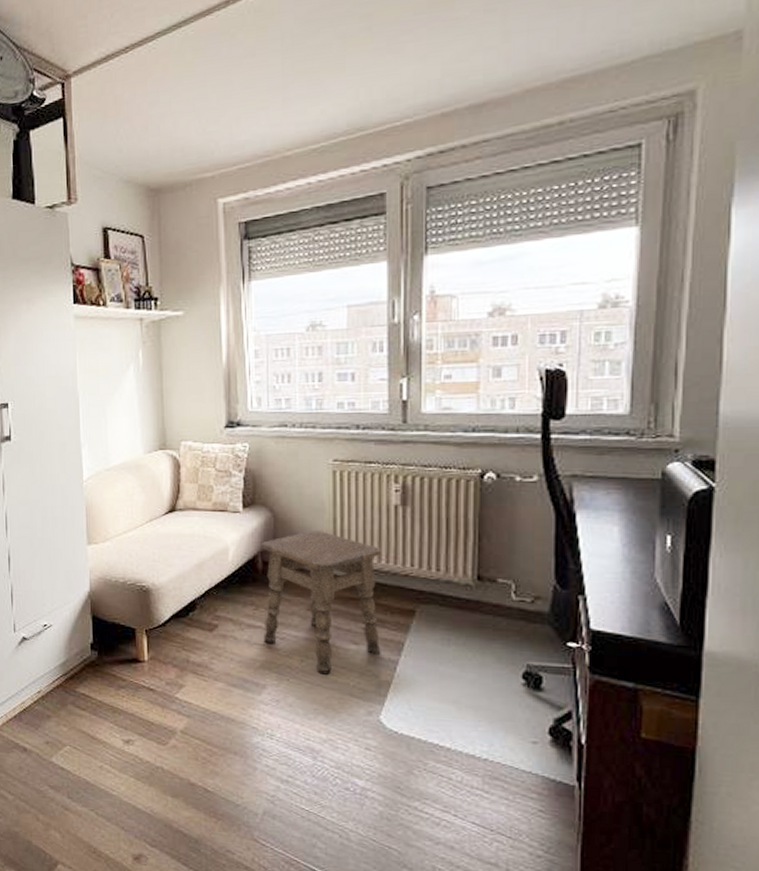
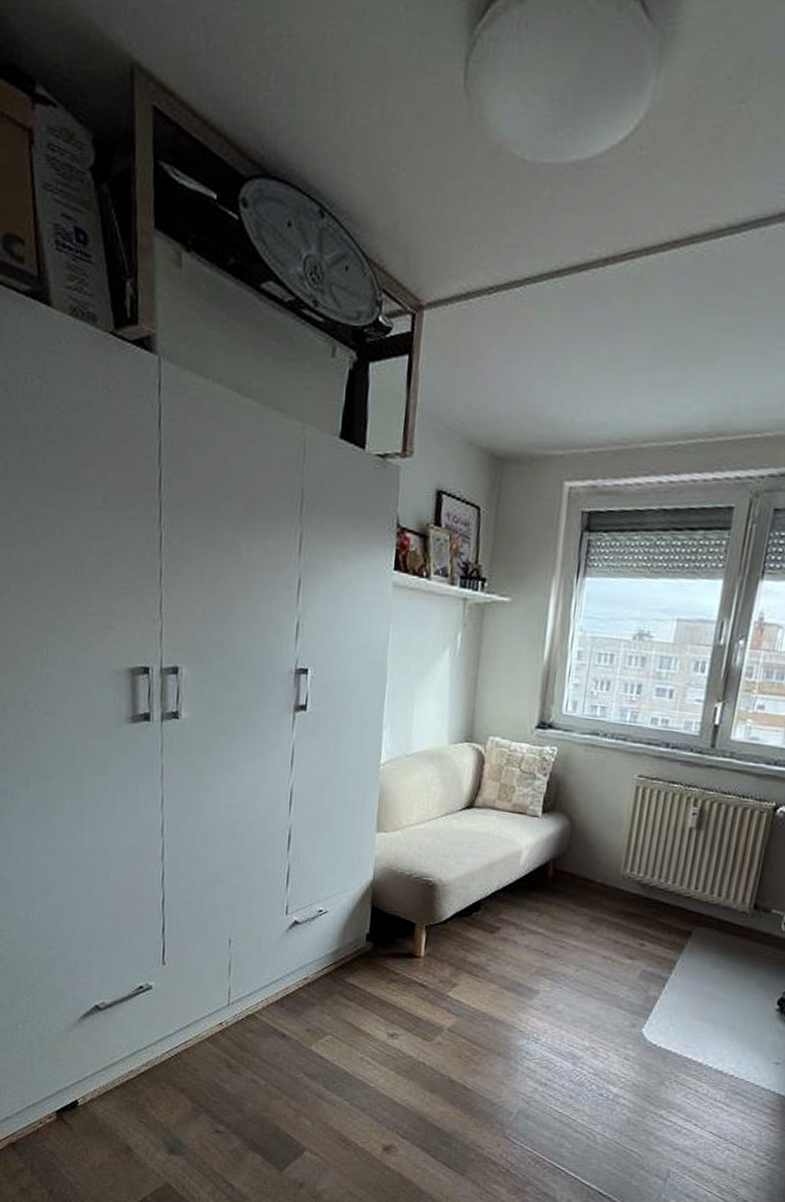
side table: present [262,530,381,675] -> none [543,843,670,986]

